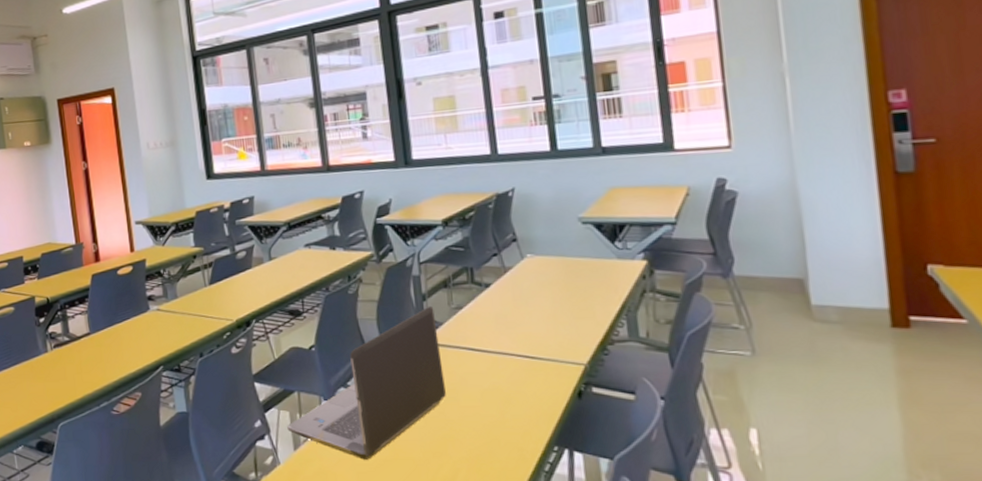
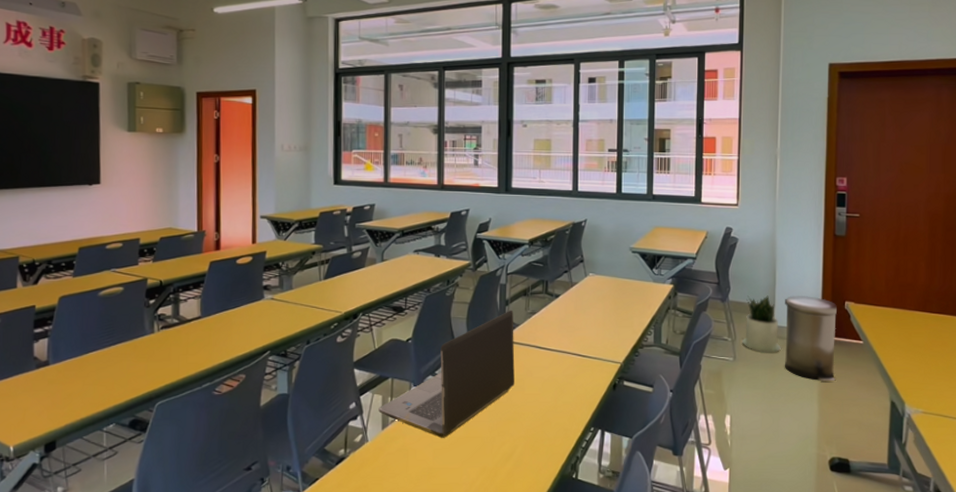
planter: none [761,265,826,343] -> present [742,295,781,353]
pedal bin: none [824,261,926,380] -> present [785,296,837,382]

